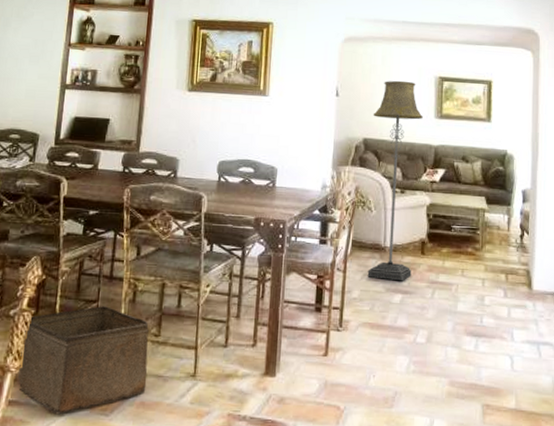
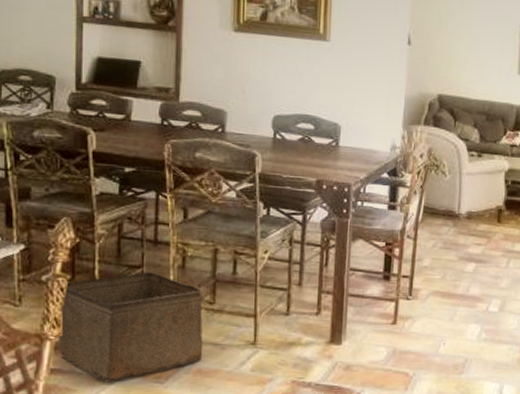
floor lamp: present [367,80,423,281] -> none [439,29,505,250]

